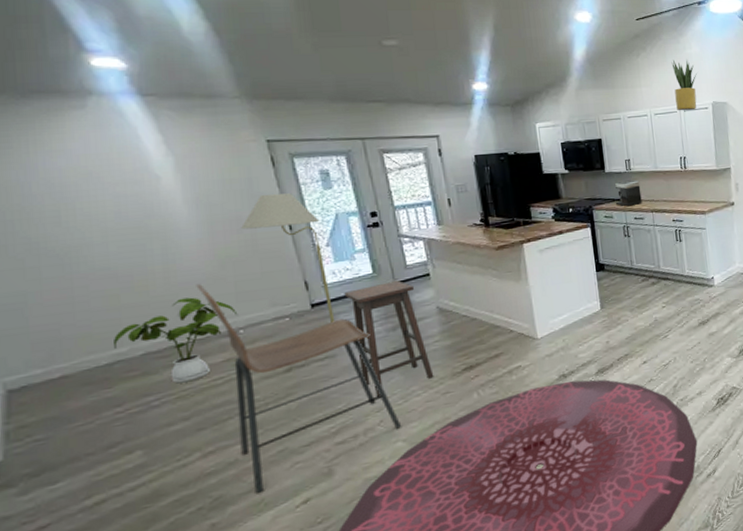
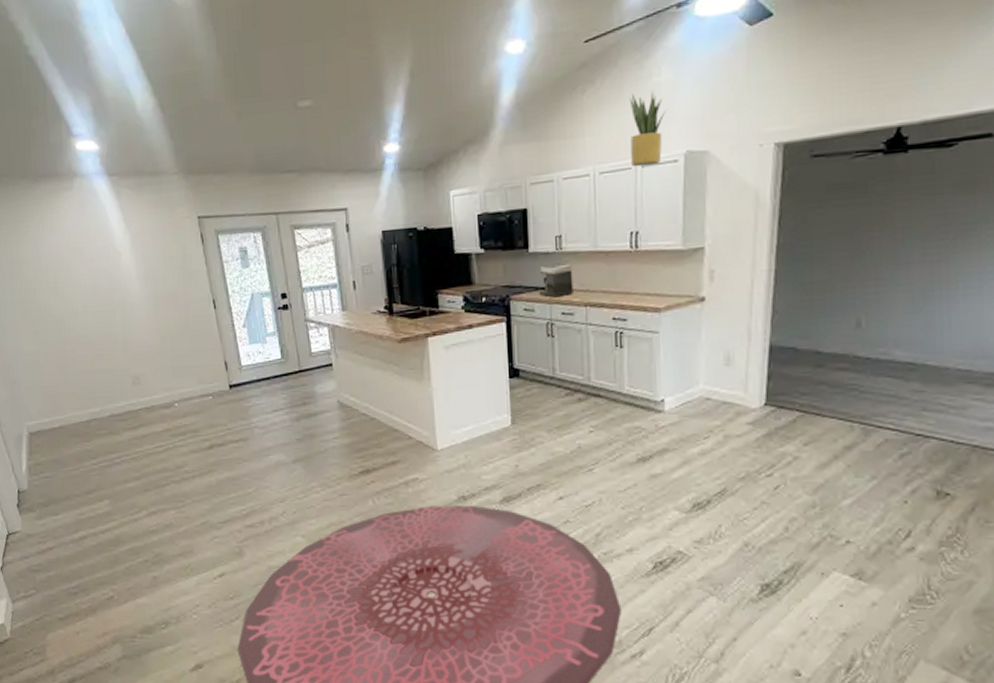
house plant: present [114,297,238,384] -> none [91,368,174,446]
chair: present [196,283,401,493] -> none [145,355,300,558]
floor lamp: present [241,193,335,323] -> none [177,271,249,405]
bar stool: present [344,280,434,397] -> none [256,367,332,487]

